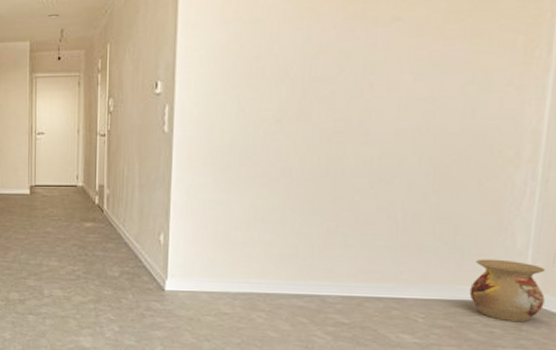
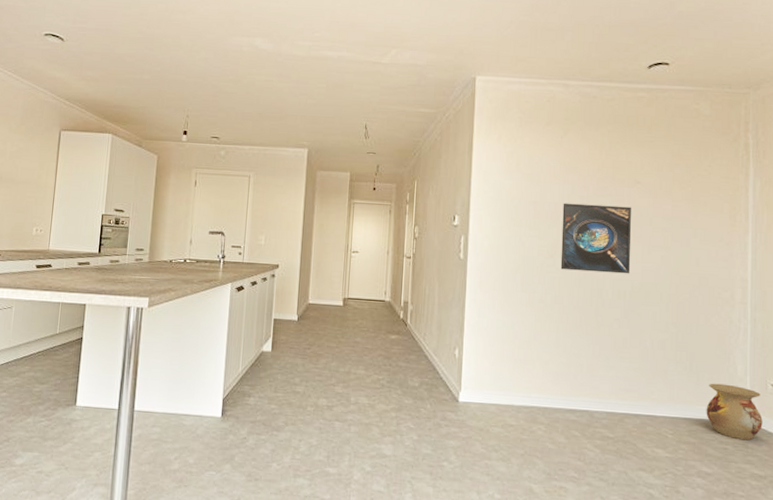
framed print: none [289,51,386,136] -> present [560,203,632,274]

